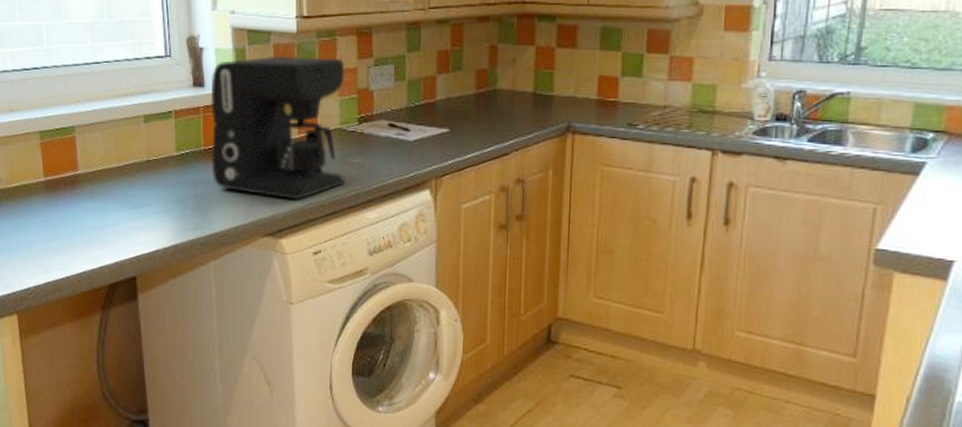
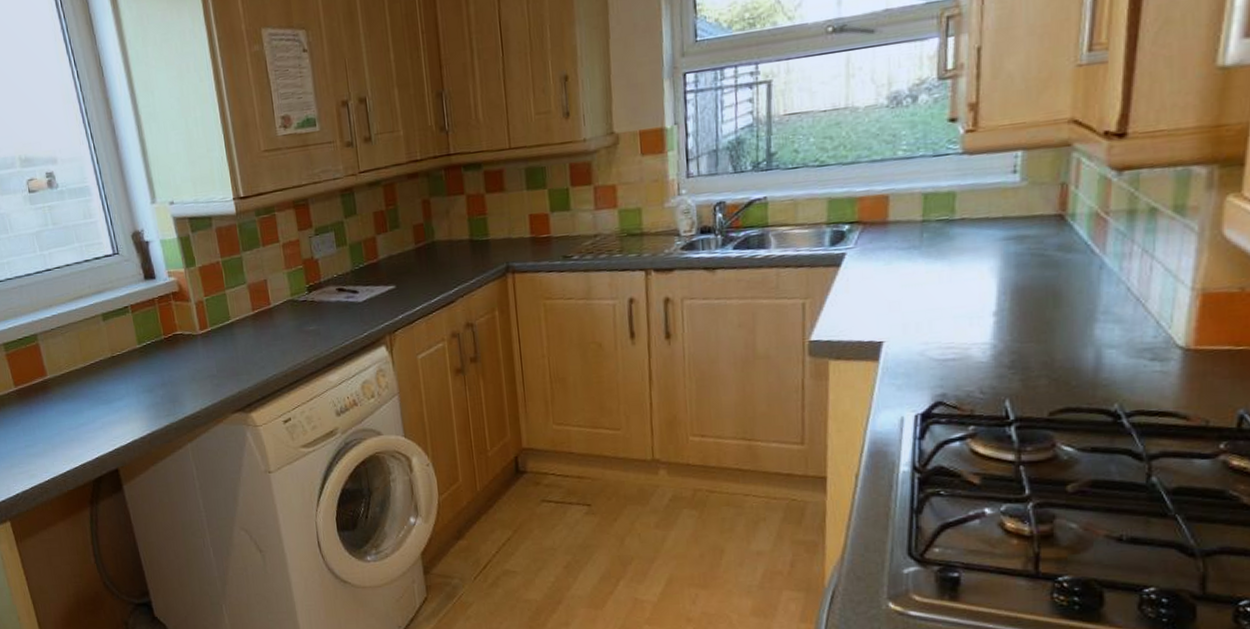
coffee maker: present [211,56,345,199] -> none [161,233,304,375]

